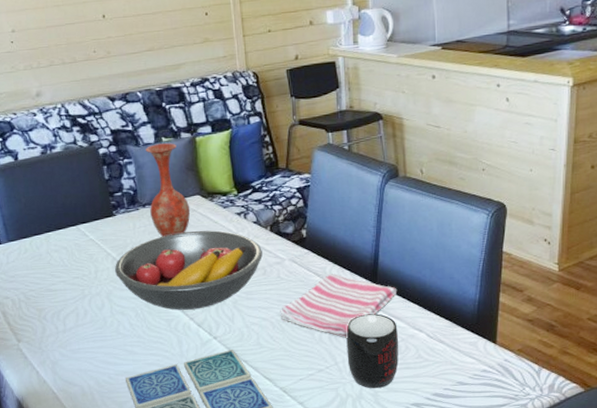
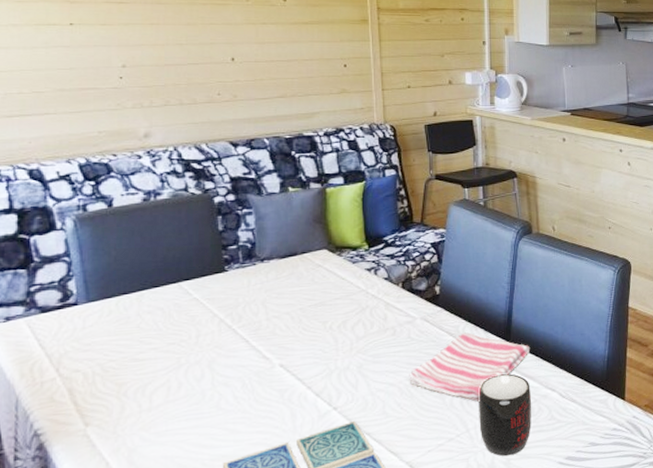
fruit bowl: present [114,230,263,310] -> none [220,287,393,379]
vase: present [145,143,191,237] -> none [269,193,316,295]

